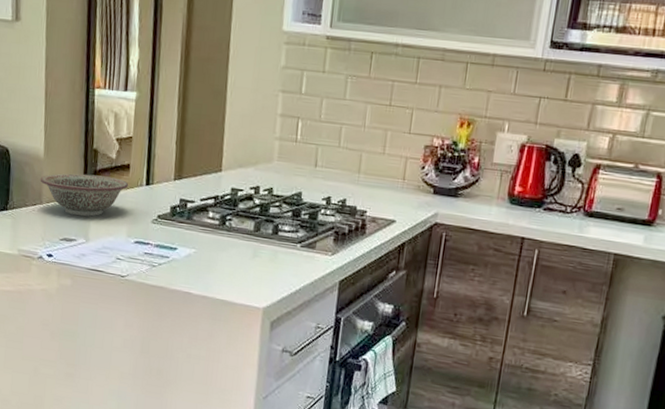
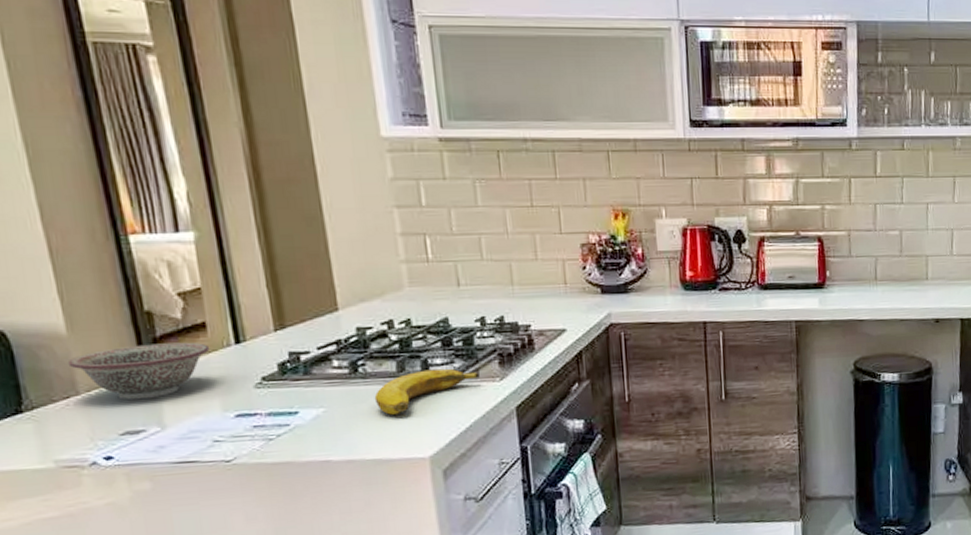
banana: none [232,233,316,267] -> present [374,368,480,415]

